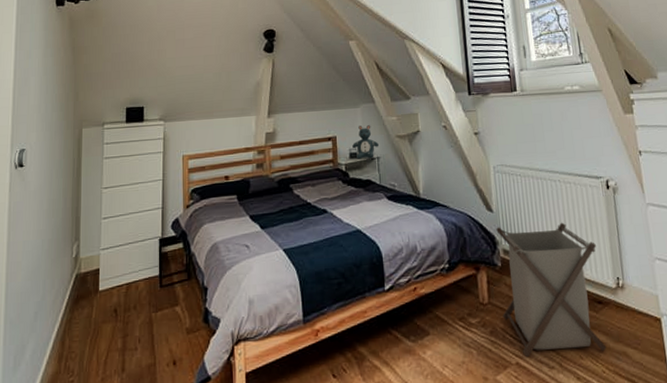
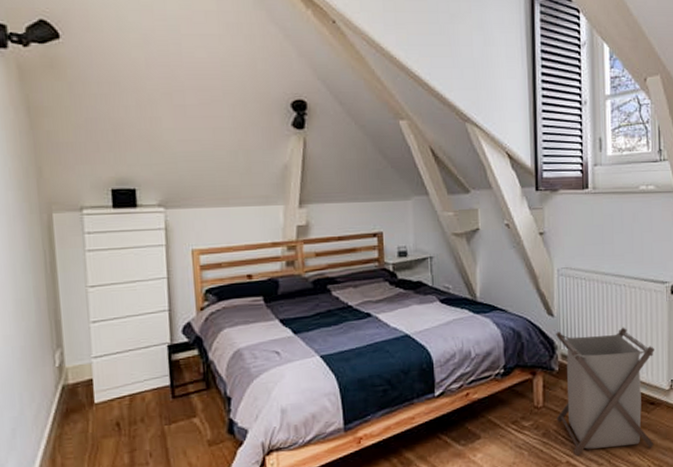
stuffed animal: present [352,125,379,160] -> none [401,220,432,259]

